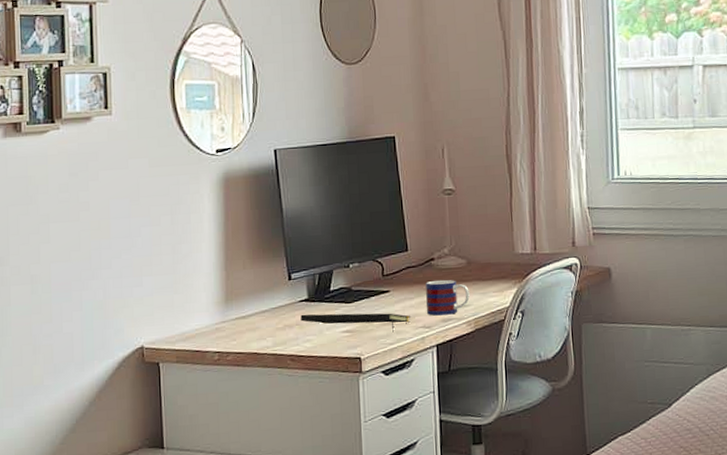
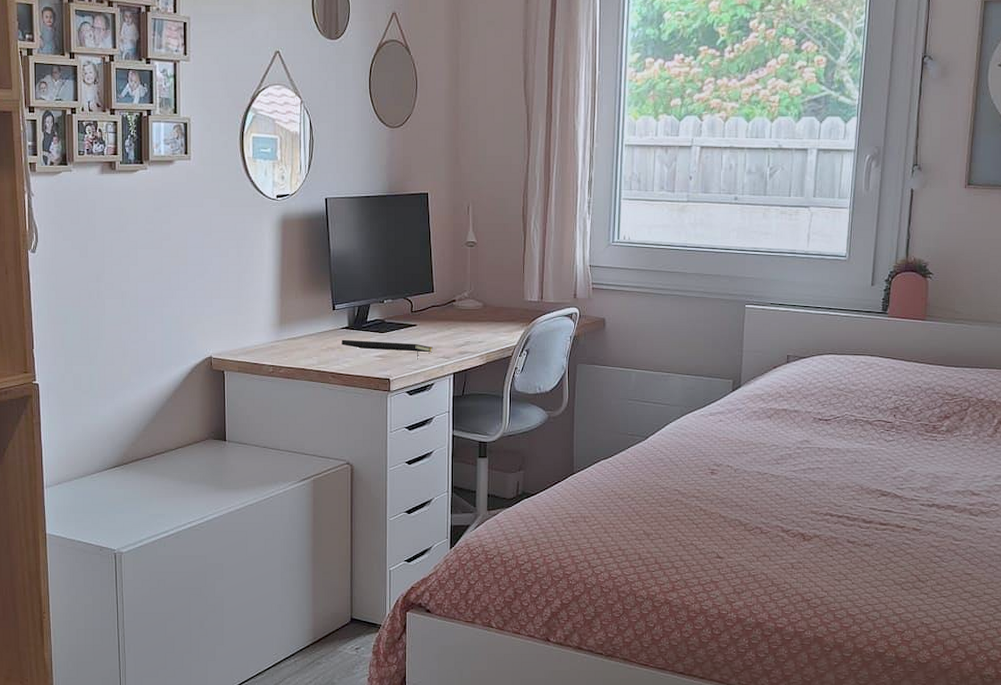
mug: present [426,279,470,316] -> none [446,318,484,348]

